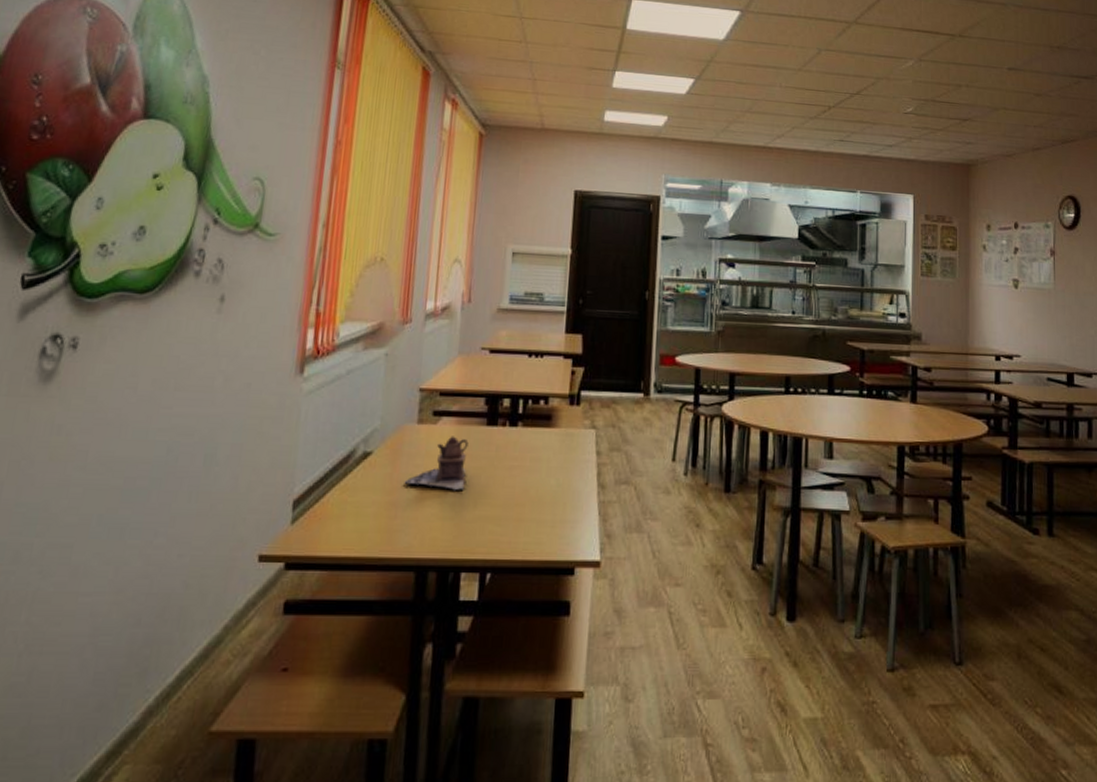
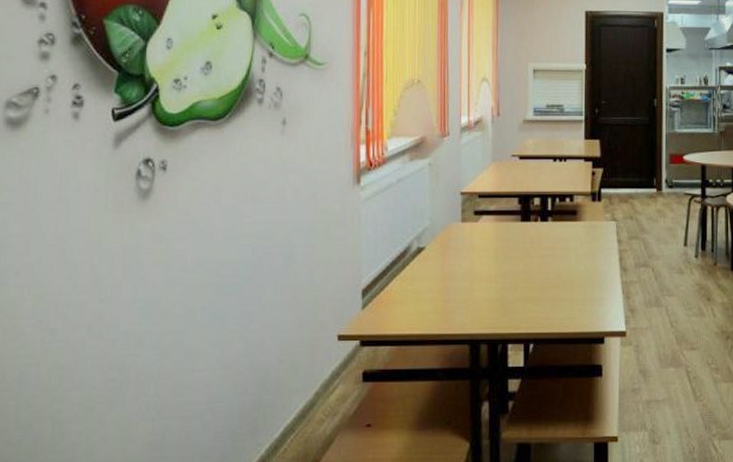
teapot: present [404,436,469,490] -> none [454,231,507,276]

